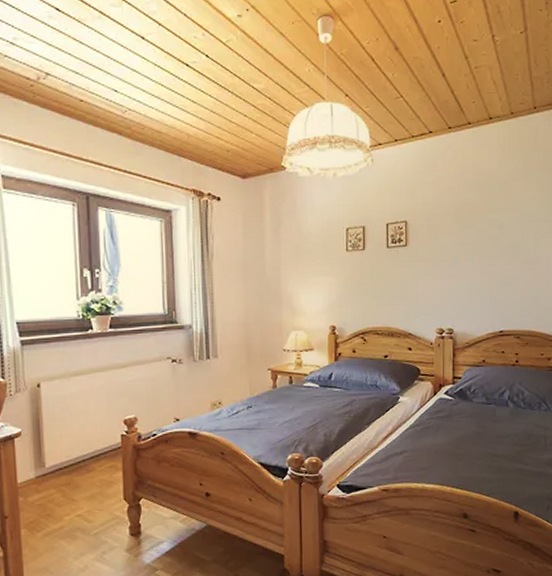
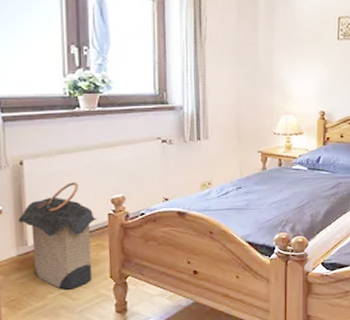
laundry hamper: none [36,403,111,512] -> present [18,182,98,290]

